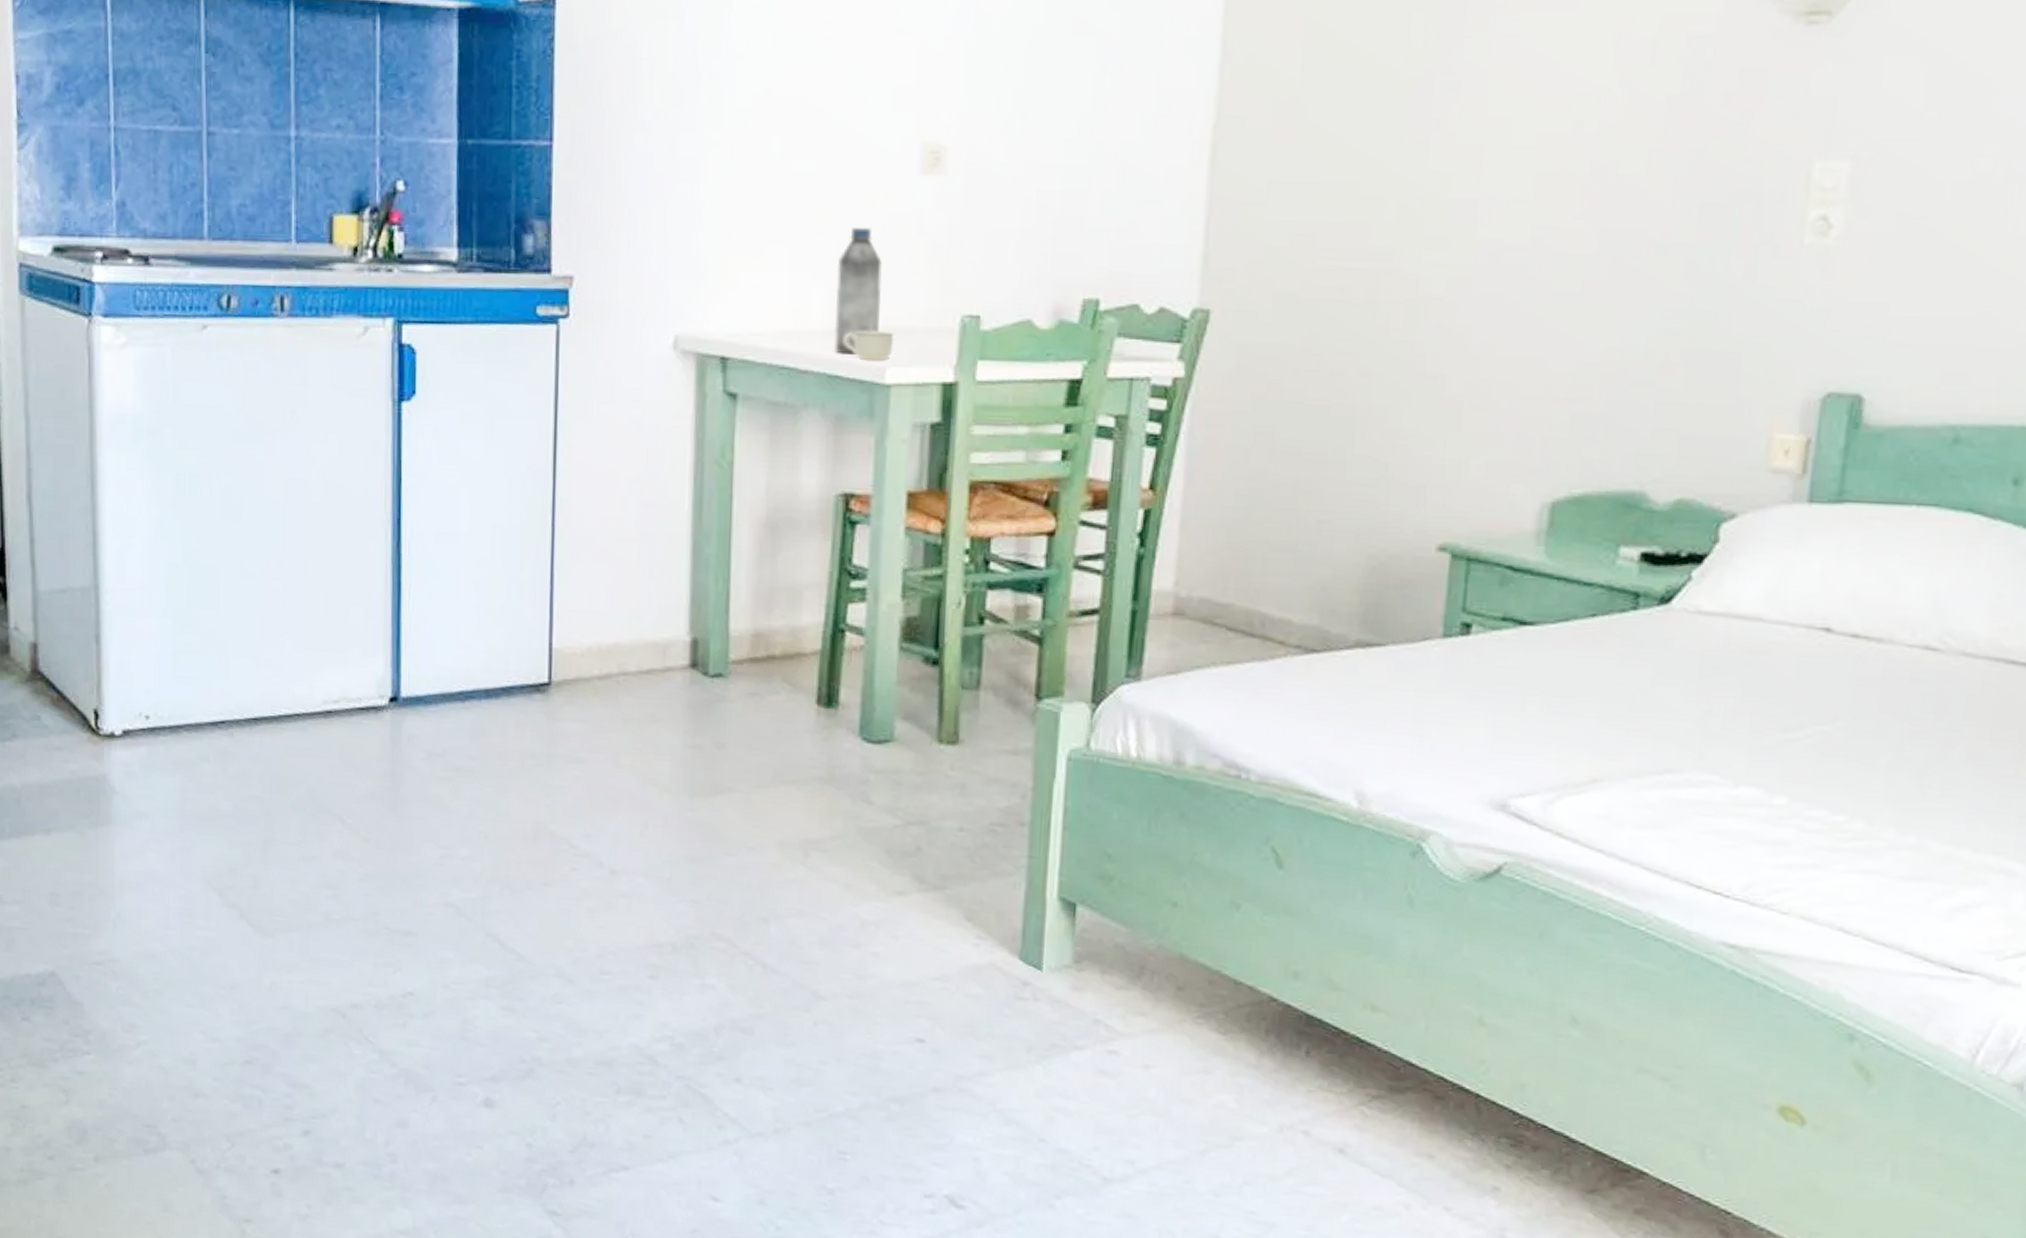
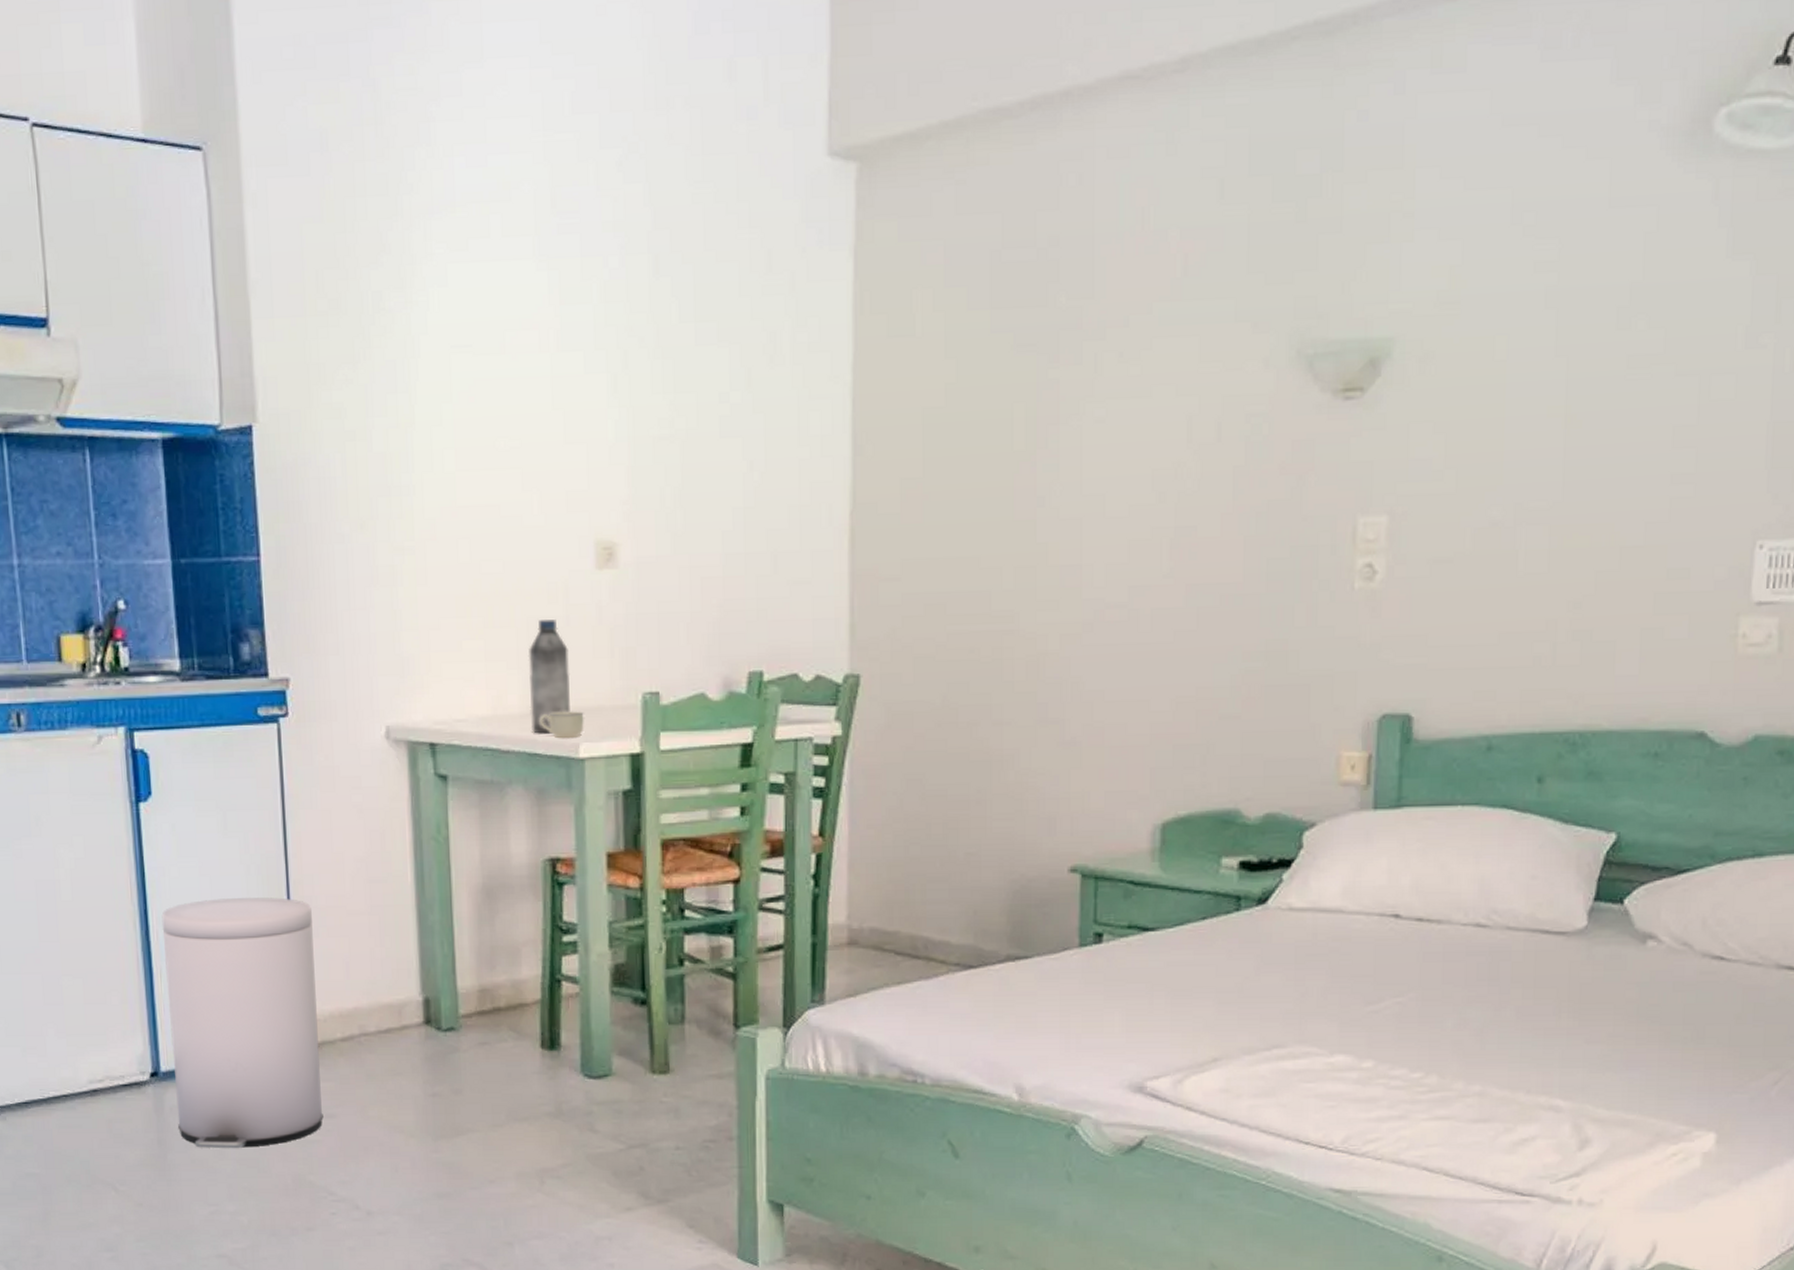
pedal bin: none [414,512,577,788] -> present [161,897,323,1148]

